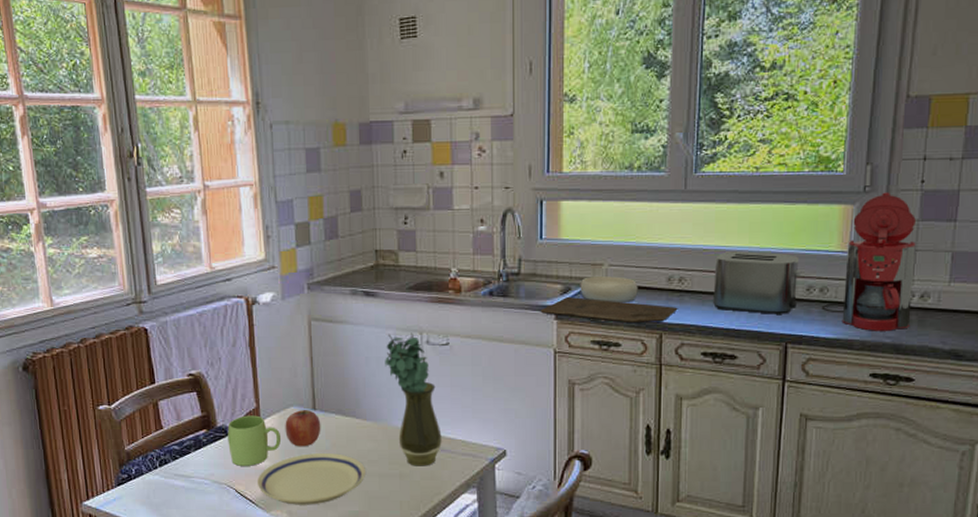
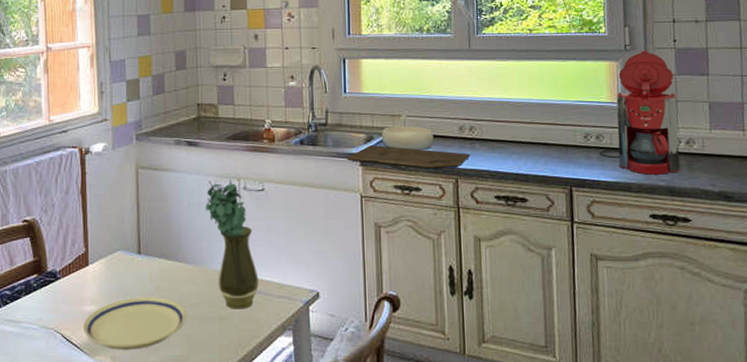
mug: present [227,415,282,466] -> none [57,260,108,310]
fruit: present [285,409,321,447] -> none [111,253,145,291]
toaster: present [713,251,802,316] -> none [500,103,579,161]

